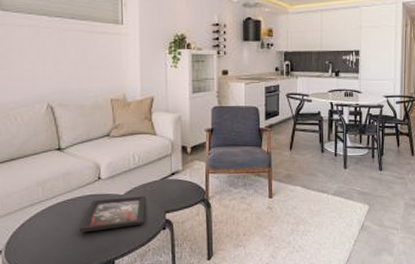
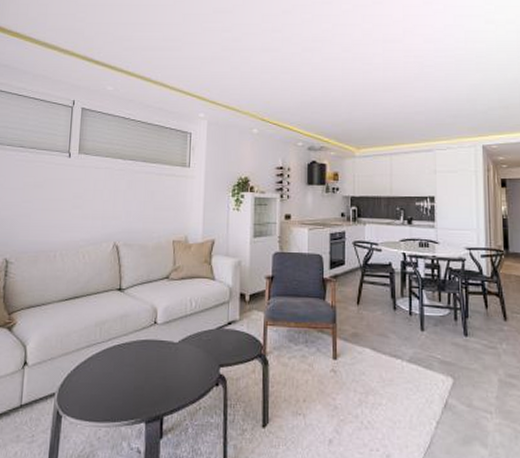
decorative tray: present [78,196,146,233] -> none [130,345,200,382]

